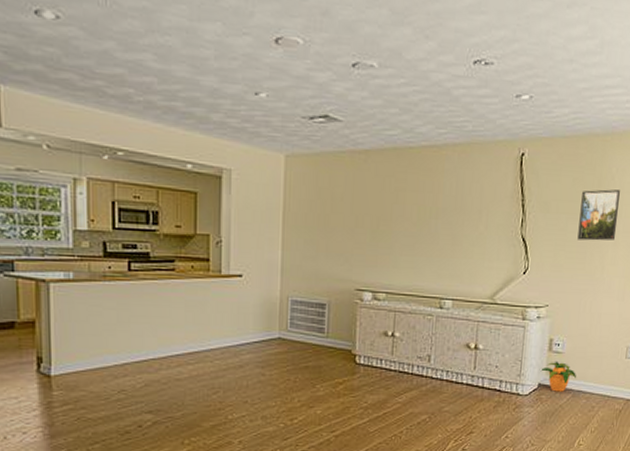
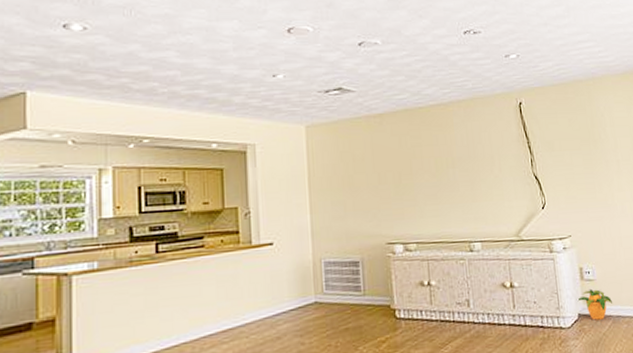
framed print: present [577,189,620,241] -> none [579,125,617,172]

